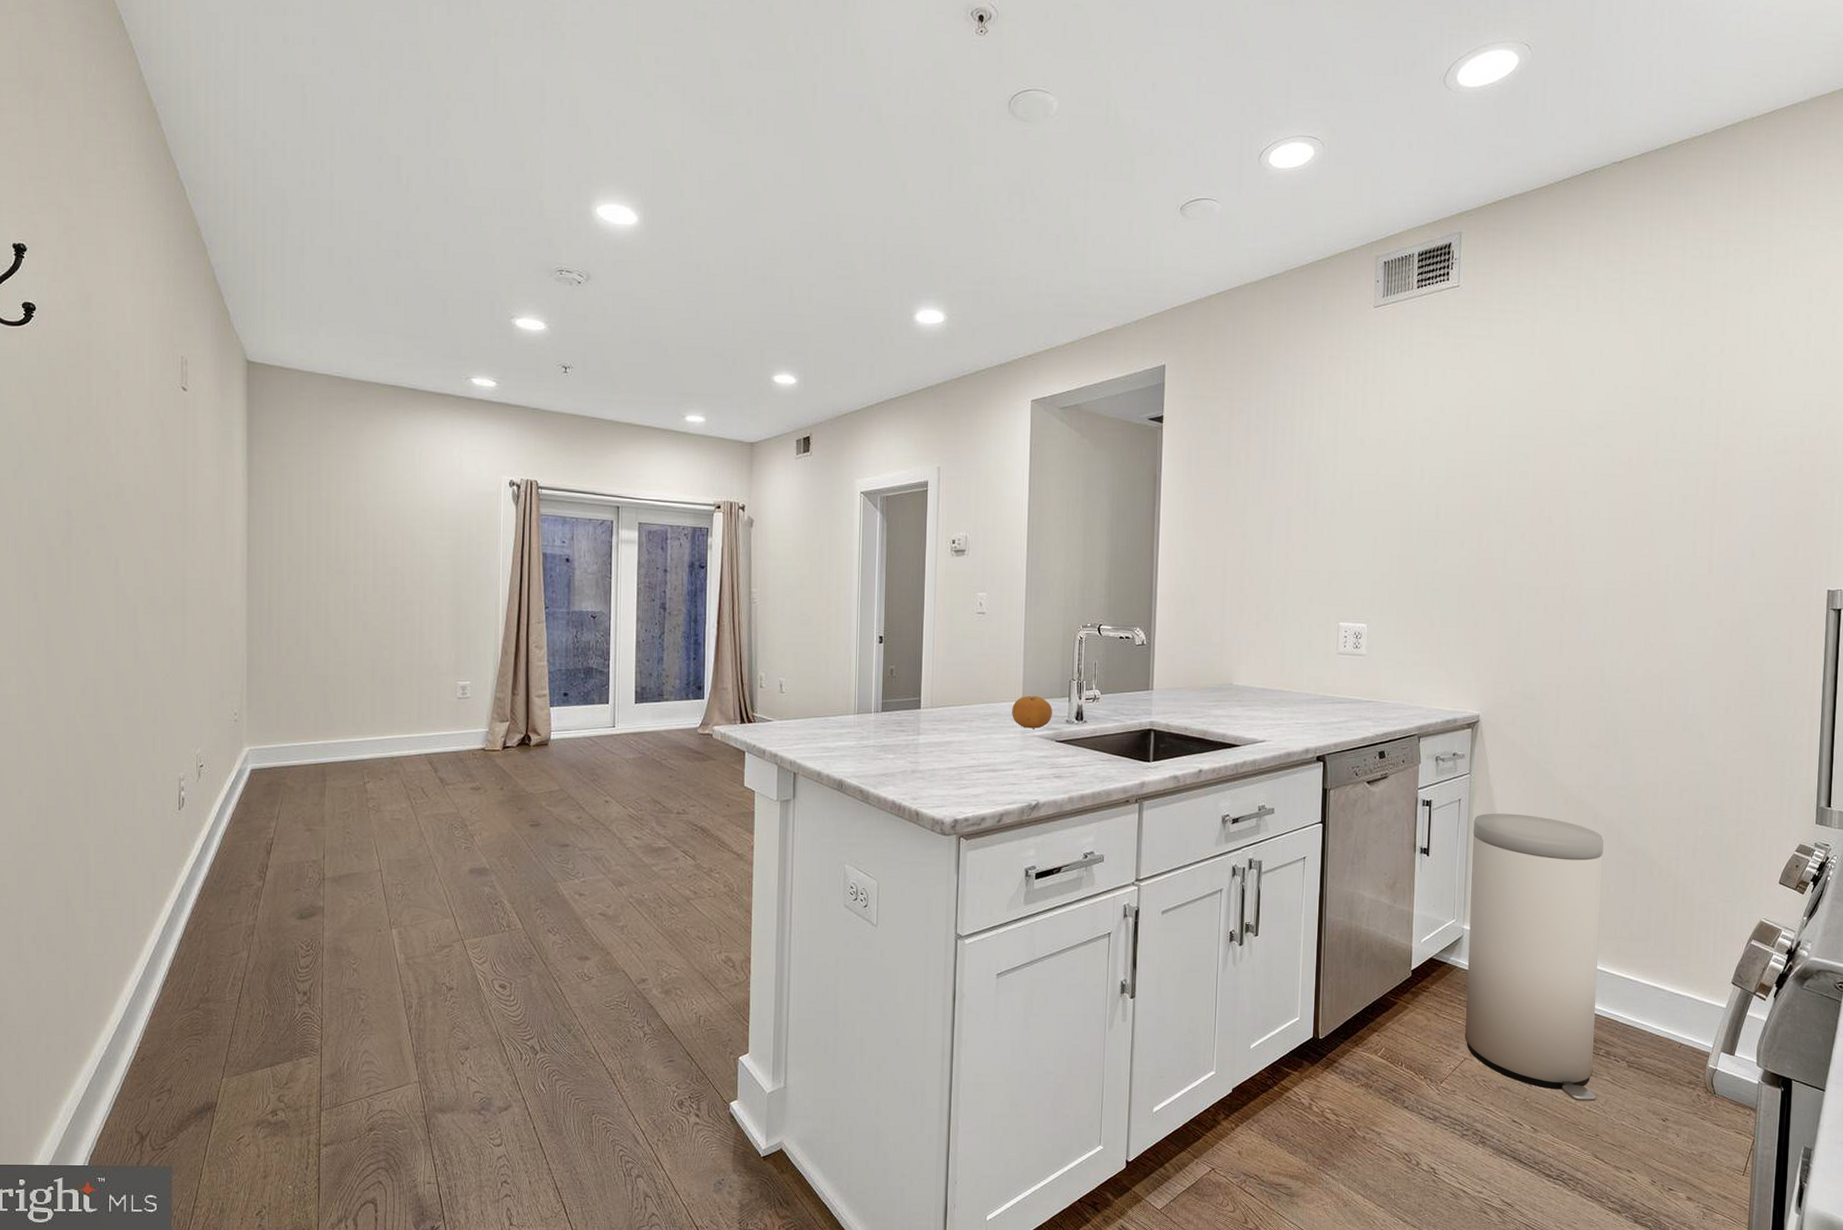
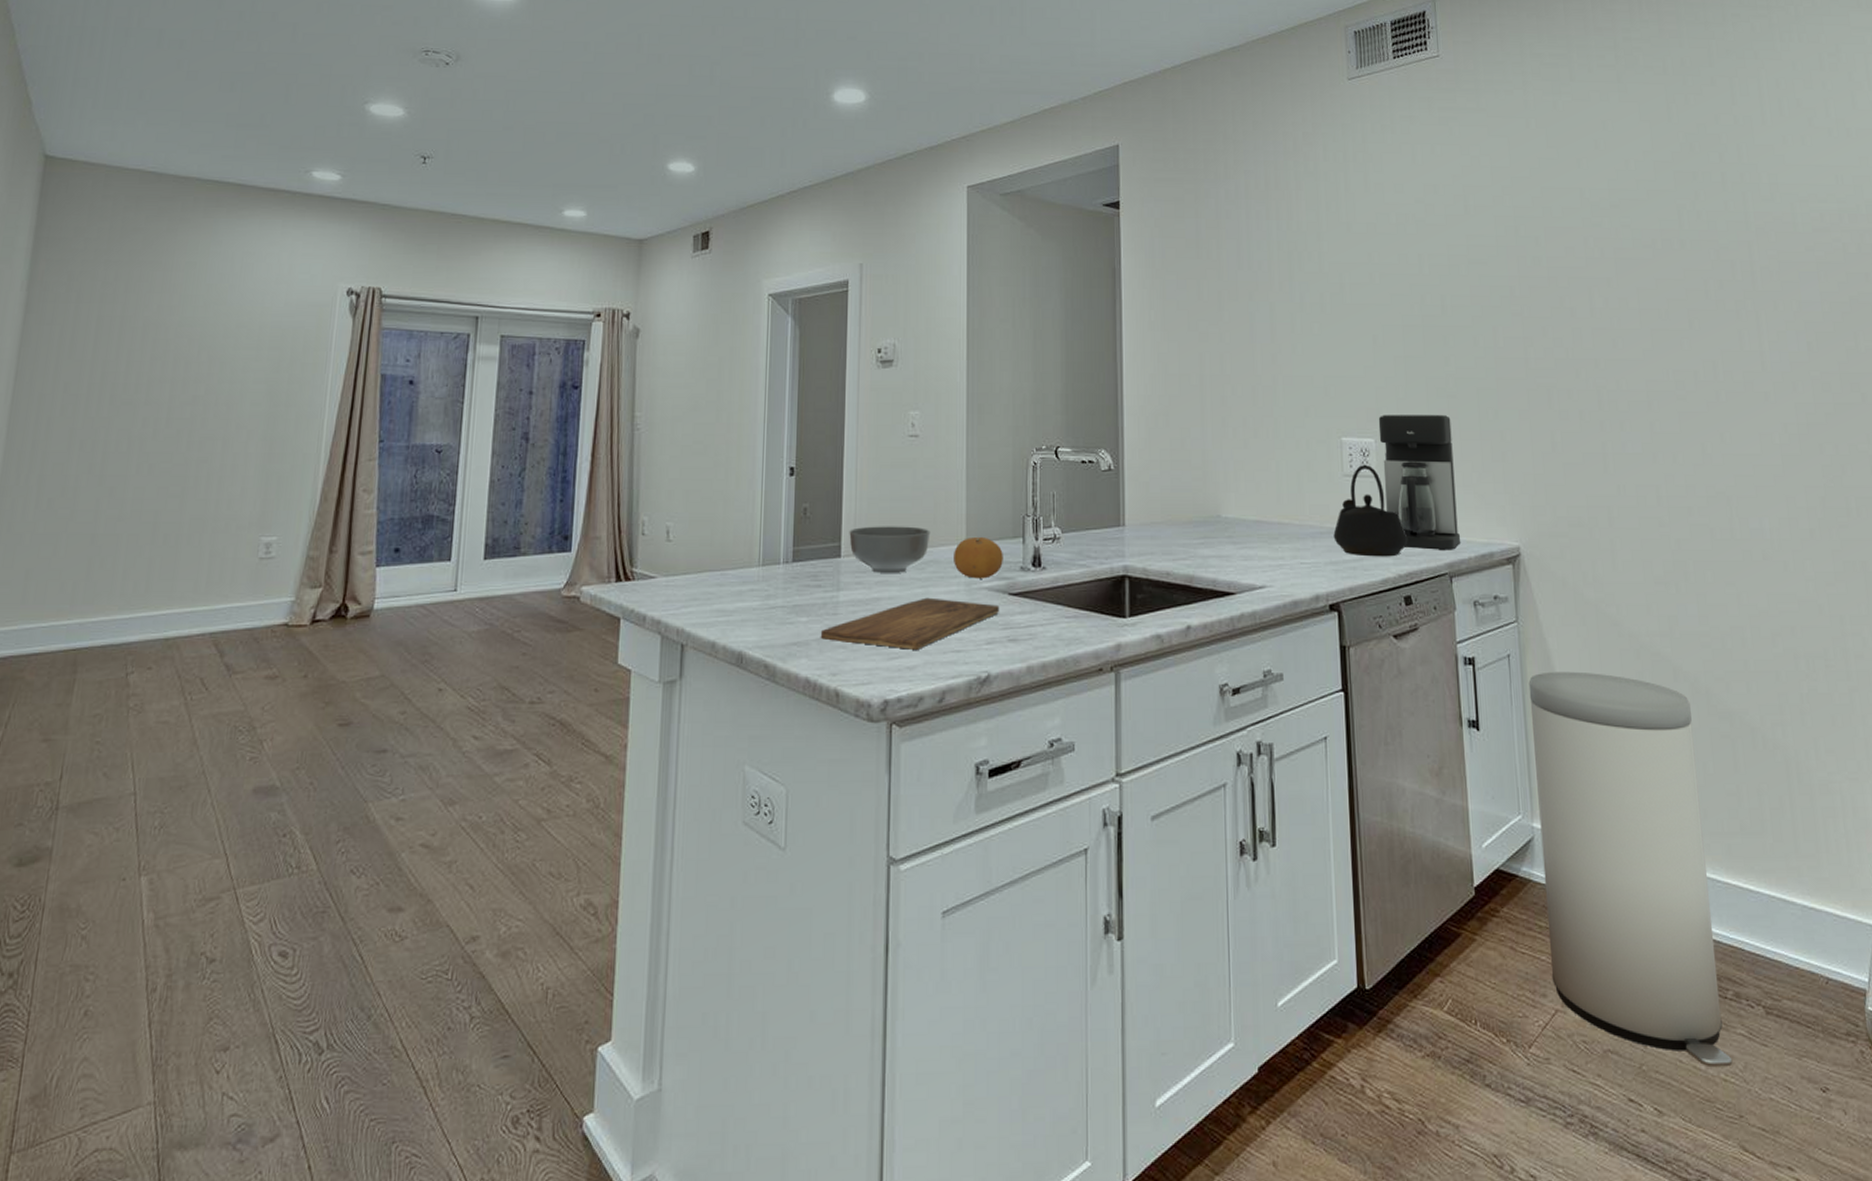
cutting board: none [905,742,1048,782] -> present [821,597,999,650]
bowl: none [927,685,994,722] -> present [849,526,931,573]
kettle: none [1325,646,1387,720] -> present [1333,465,1408,557]
coffee maker: none [1370,604,1434,717] -> present [1378,415,1460,551]

